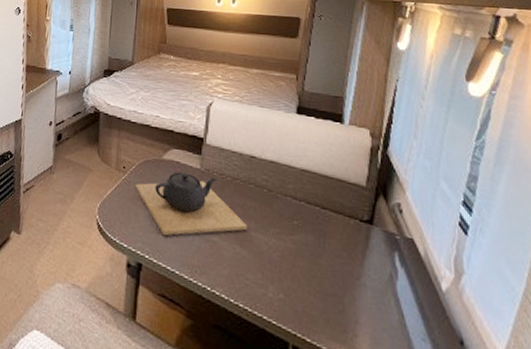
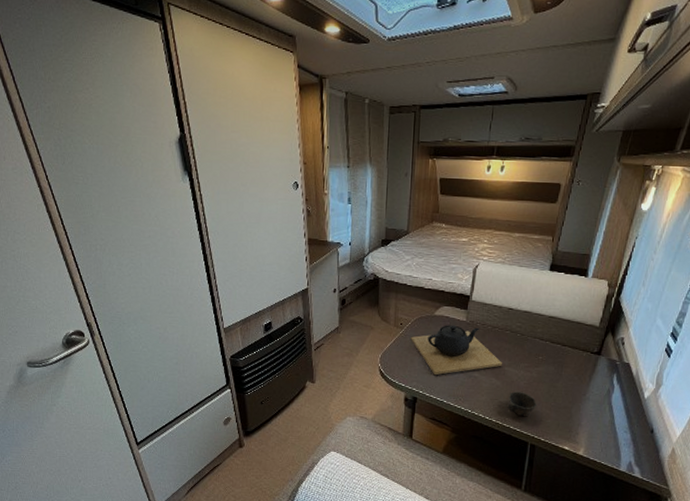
cup: none [257,266,296,304] -> present [508,392,537,417]

